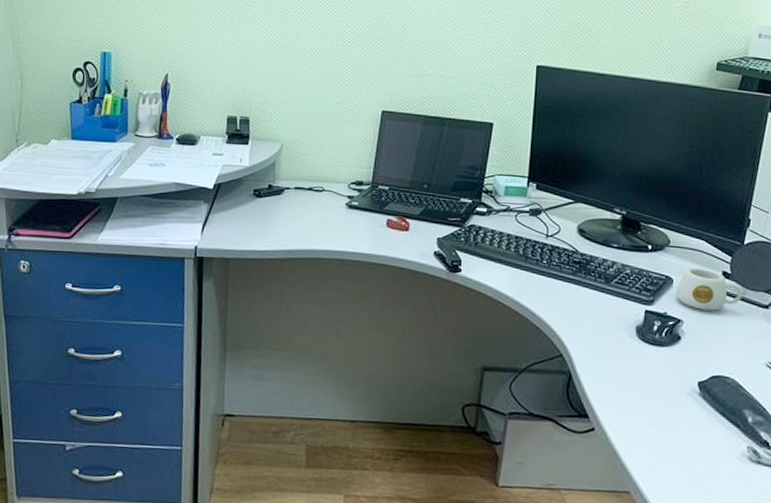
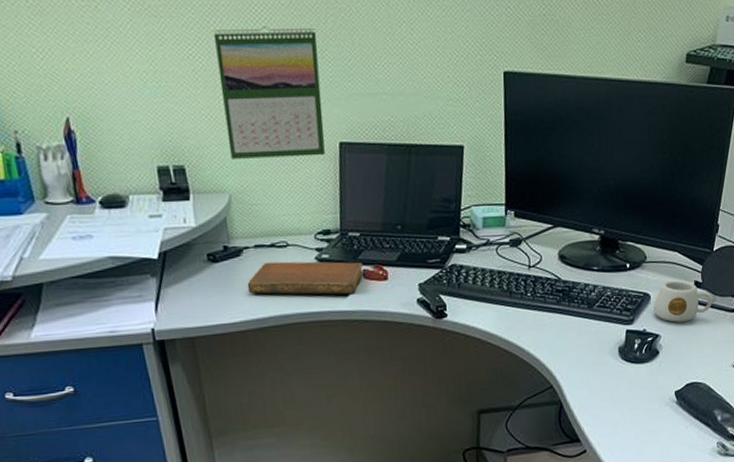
notebook: none [282,202,387,240] -> present [247,261,363,295]
calendar: none [288,18,376,120] -> present [214,26,325,159]

